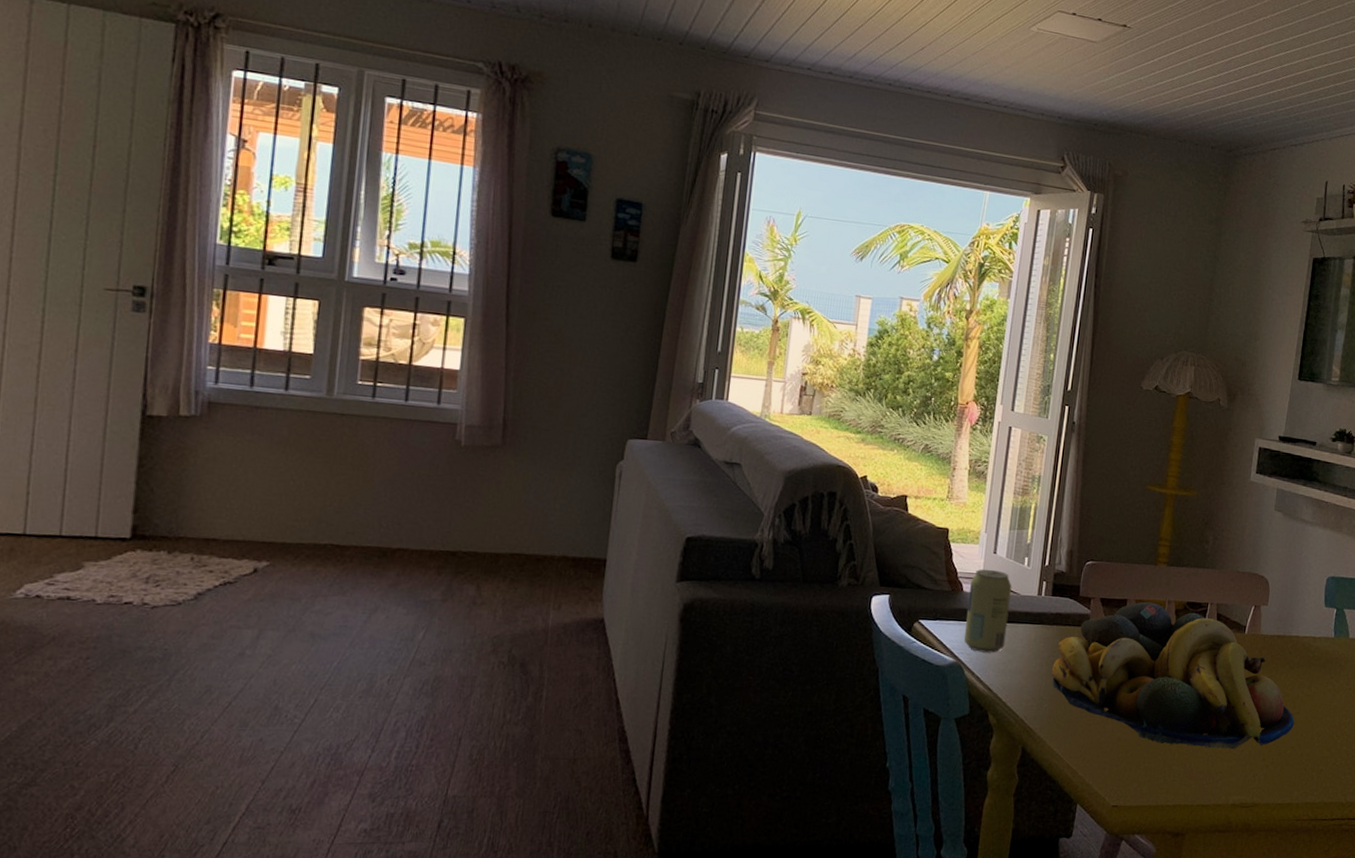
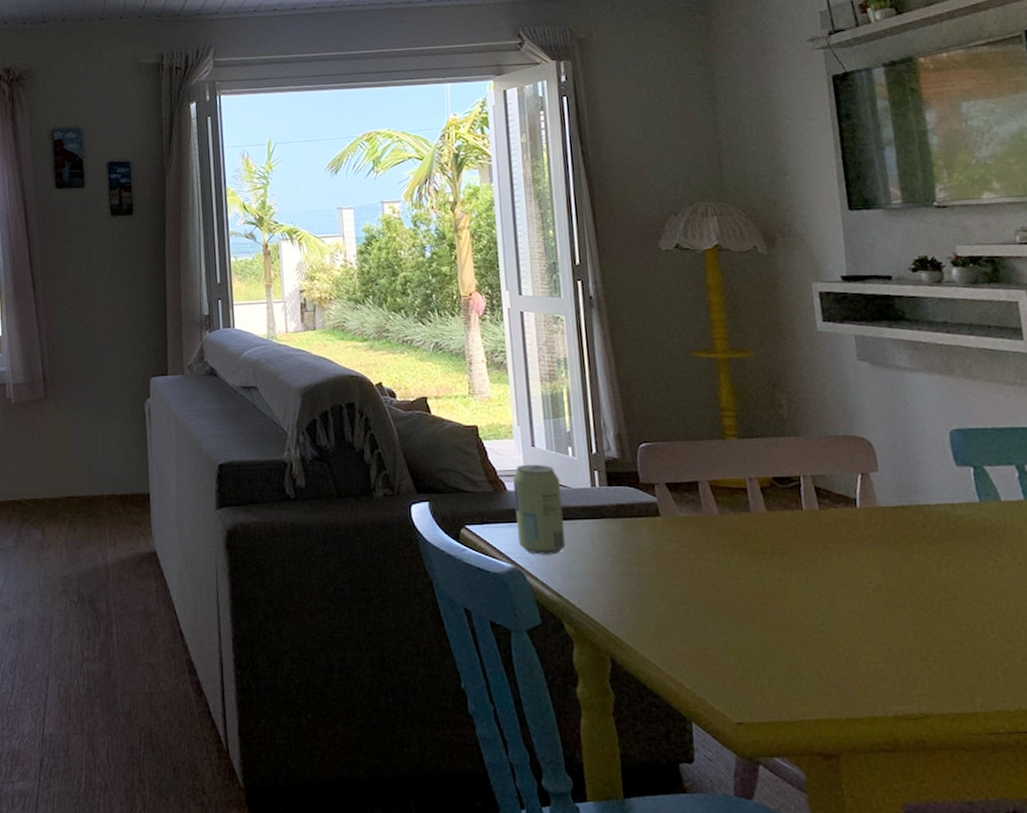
fruit bowl: present [1052,601,1295,750] -> none [626,481,953,649]

